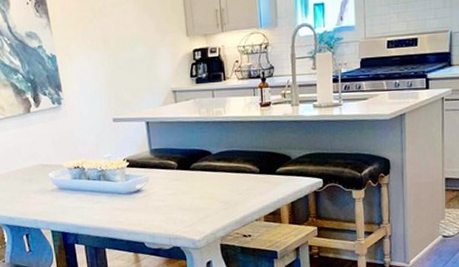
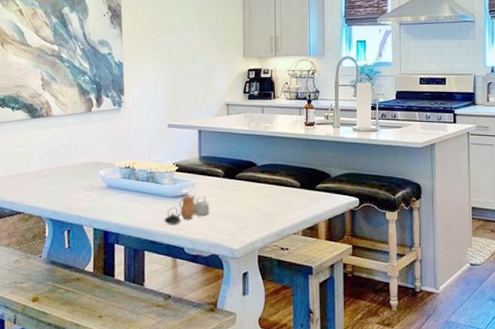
teapot: none [121,188,167,221] -> present [164,193,210,225]

